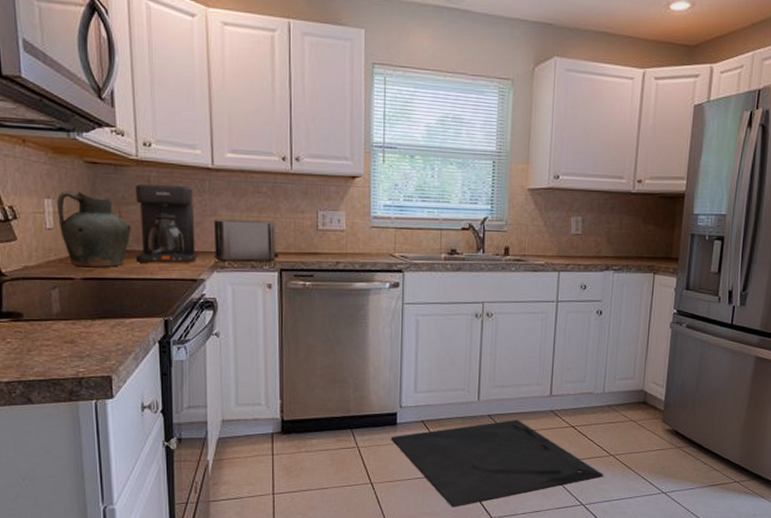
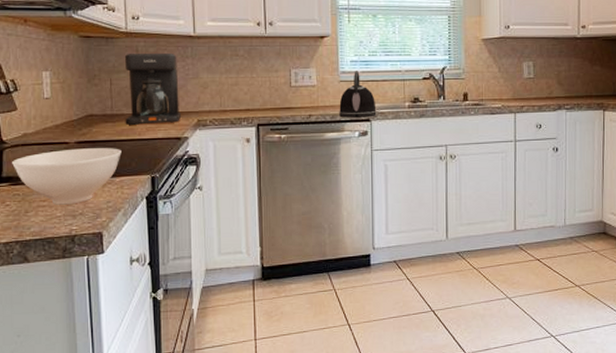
bowl: none [12,285,132,345] -> present [12,148,121,205]
ceramic jug: present [57,190,131,268] -> none [55,62,121,132]
toaster: present [213,219,279,263] -> none [196,80,256,121]
kettle: none [368,216,410,268] -> present [338,71,377,118]
door mat: present [390,419,604,508] -> none [365,255,571,345]

